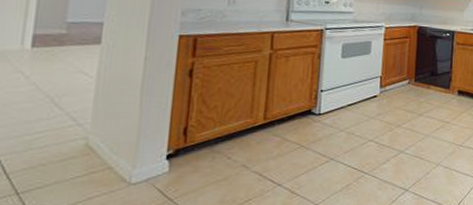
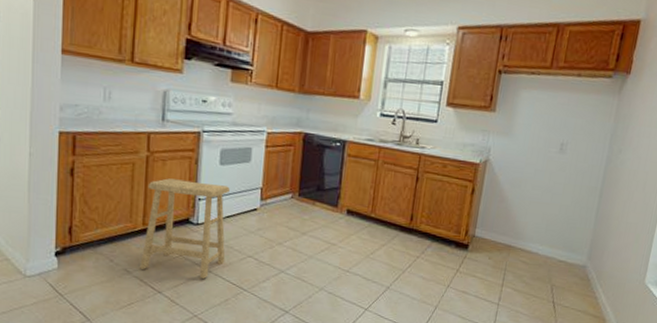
stool: none [259,73,351,166] -> present [140,178,230,279]

